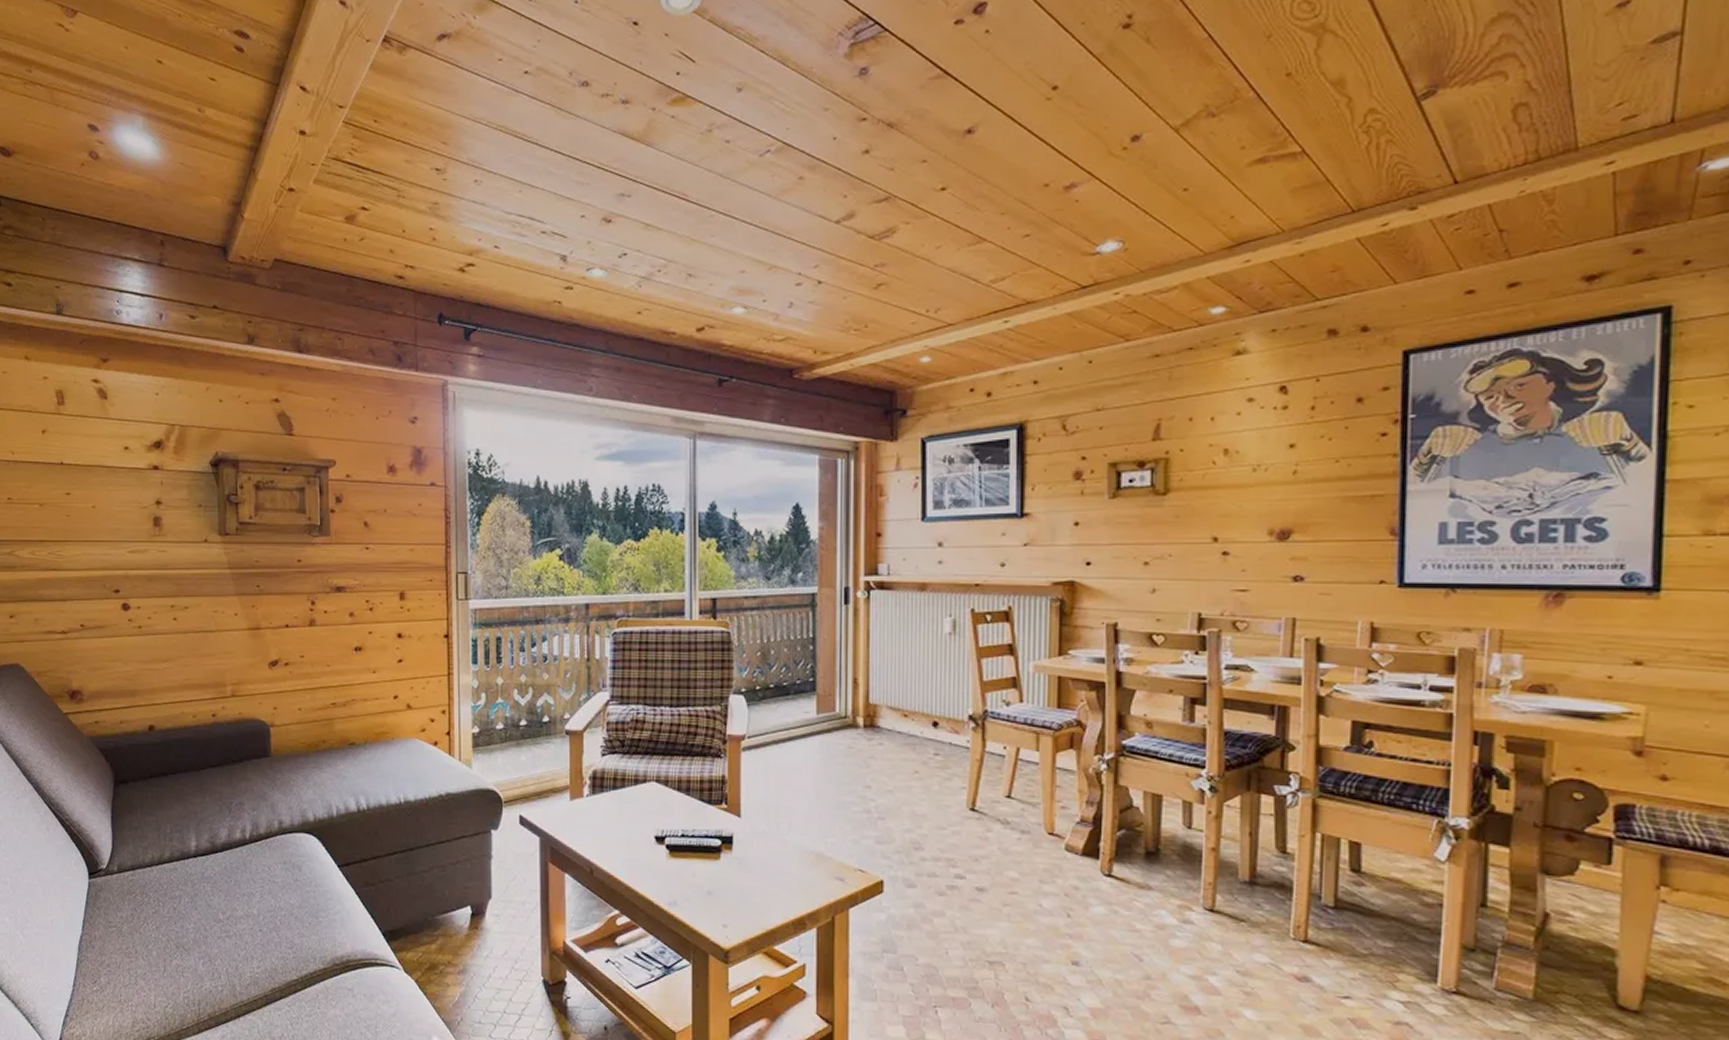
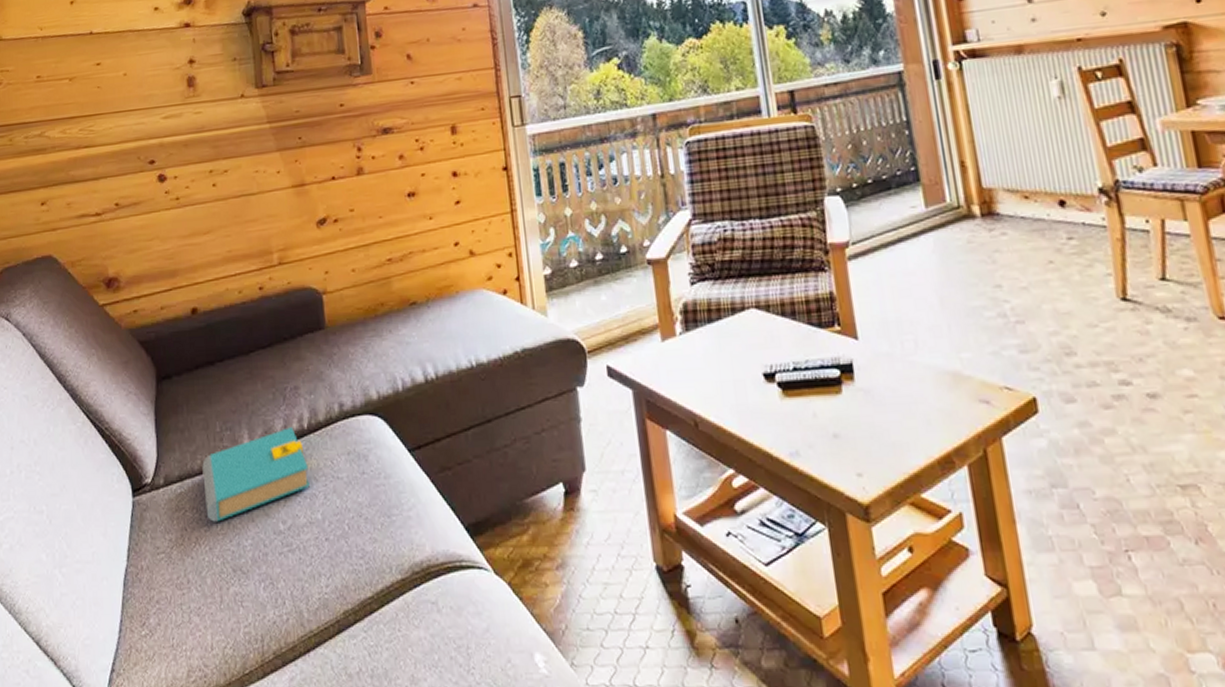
book: none [152,836,248,907] -> present [202,427,310,522]

